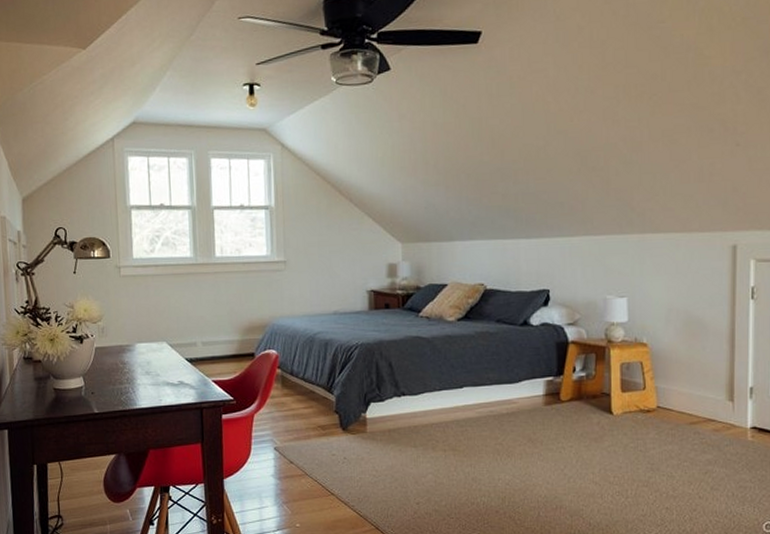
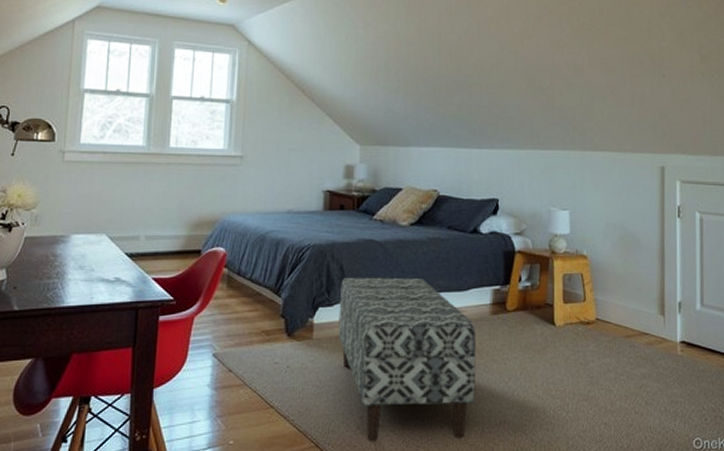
bench: none [390,371,530,525] -> present [338,277,476,442]

